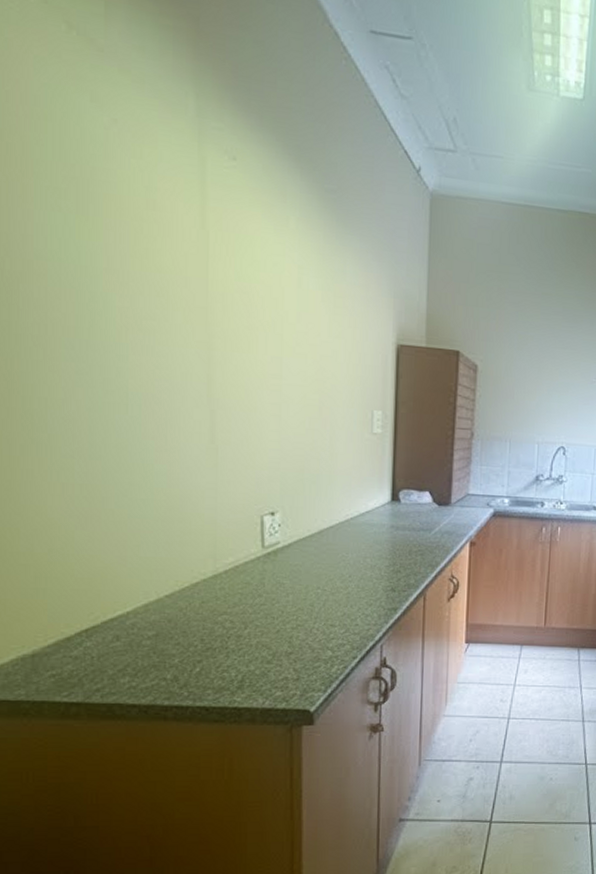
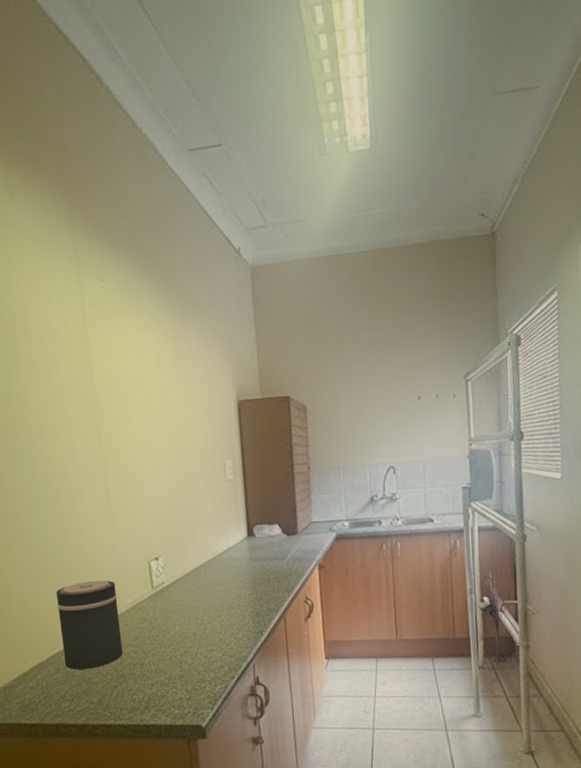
cylinder: none [125,530,214,638] -> present [56,580,123,669]

